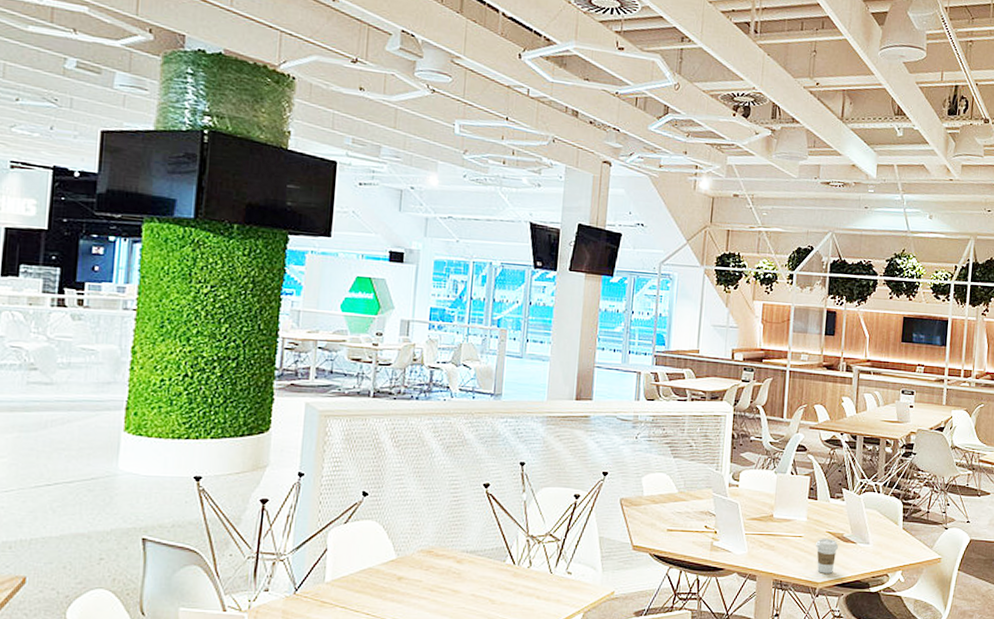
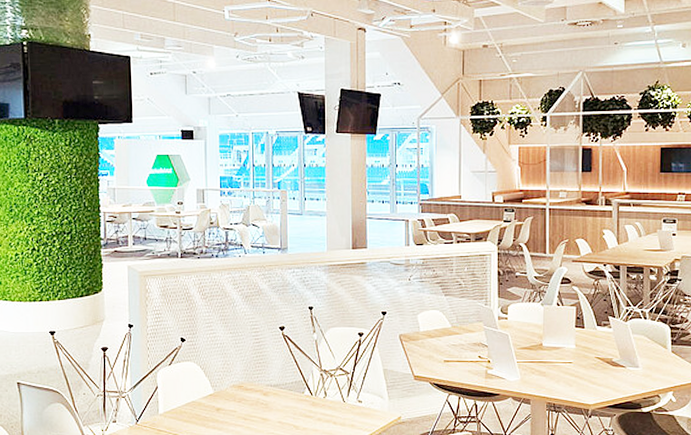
coffee cup: present [816,538,839,574] -> none [586,363,609,396]

